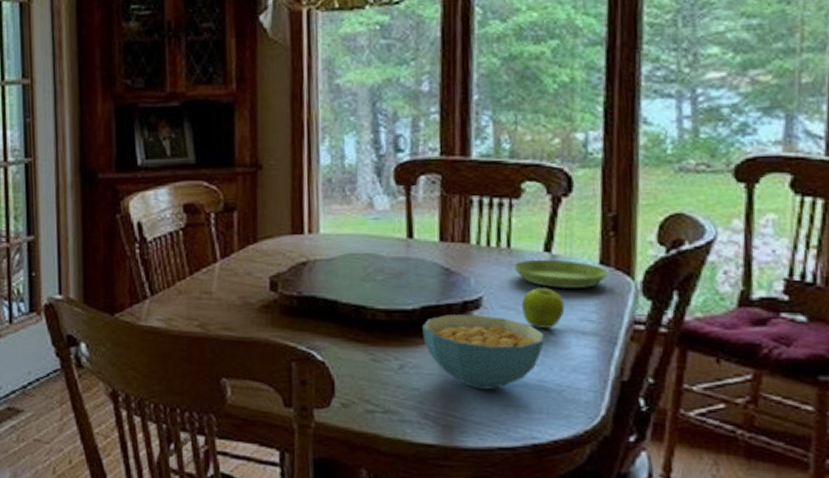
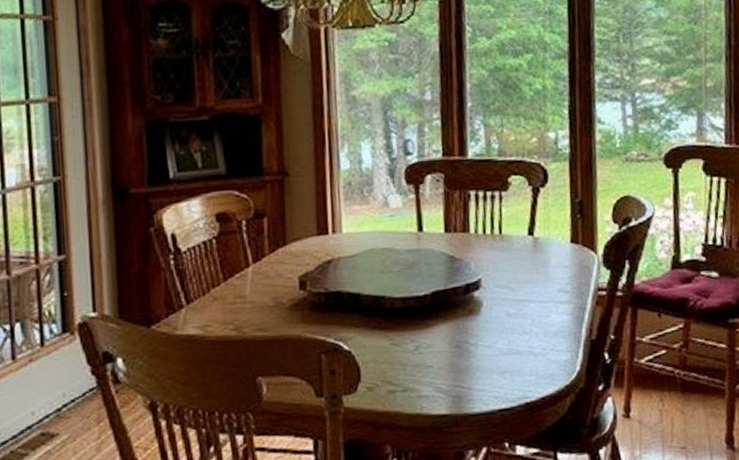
cereal bowl: present [422,315,544,390] -> none [433,294,531,360]
saucer: present [513,259,608,288] -> none [504,241,577,266]
fruit: present [522,288,565,329] -> none [513,266,546,302]

